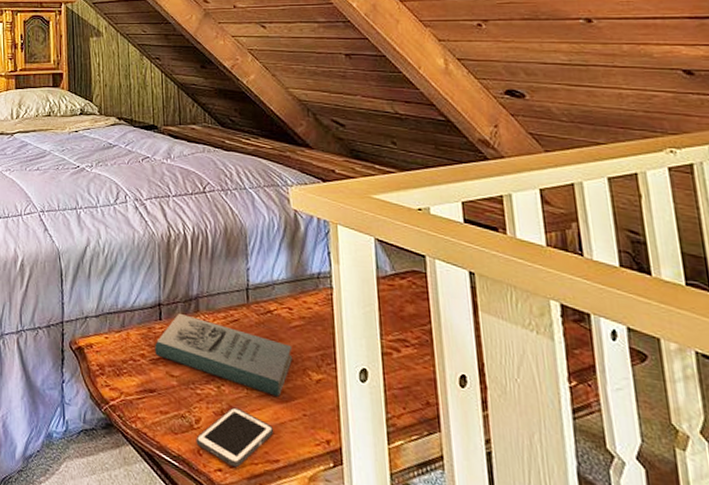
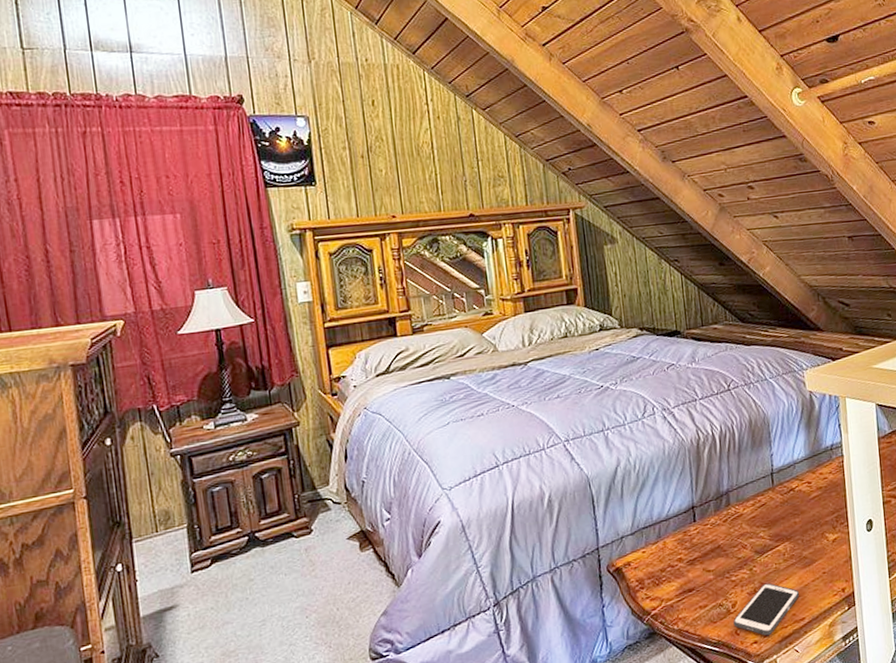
book: present [155,312,293,397] -> none [691,510,813,564]

